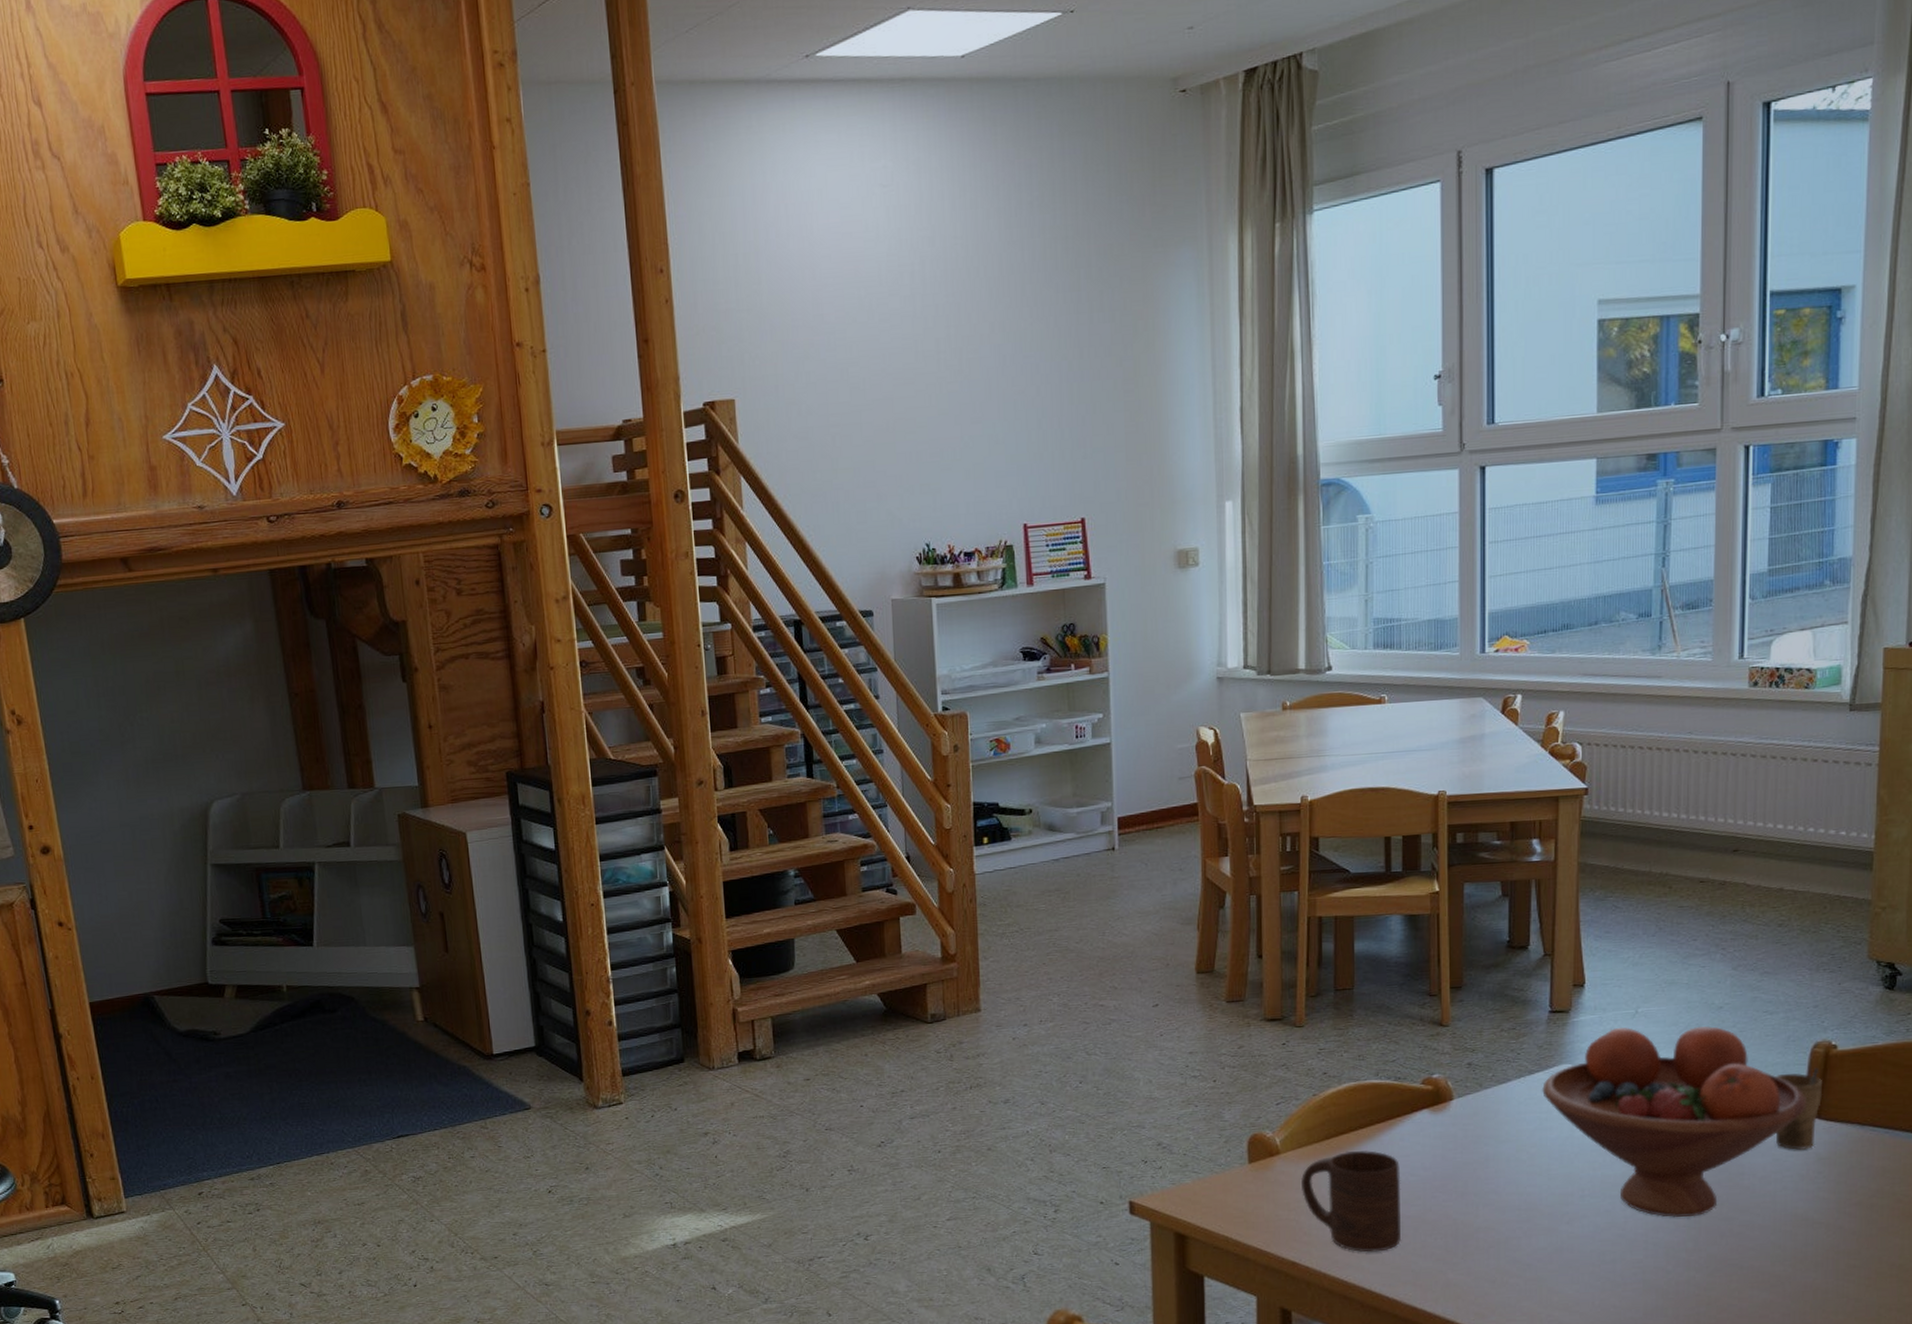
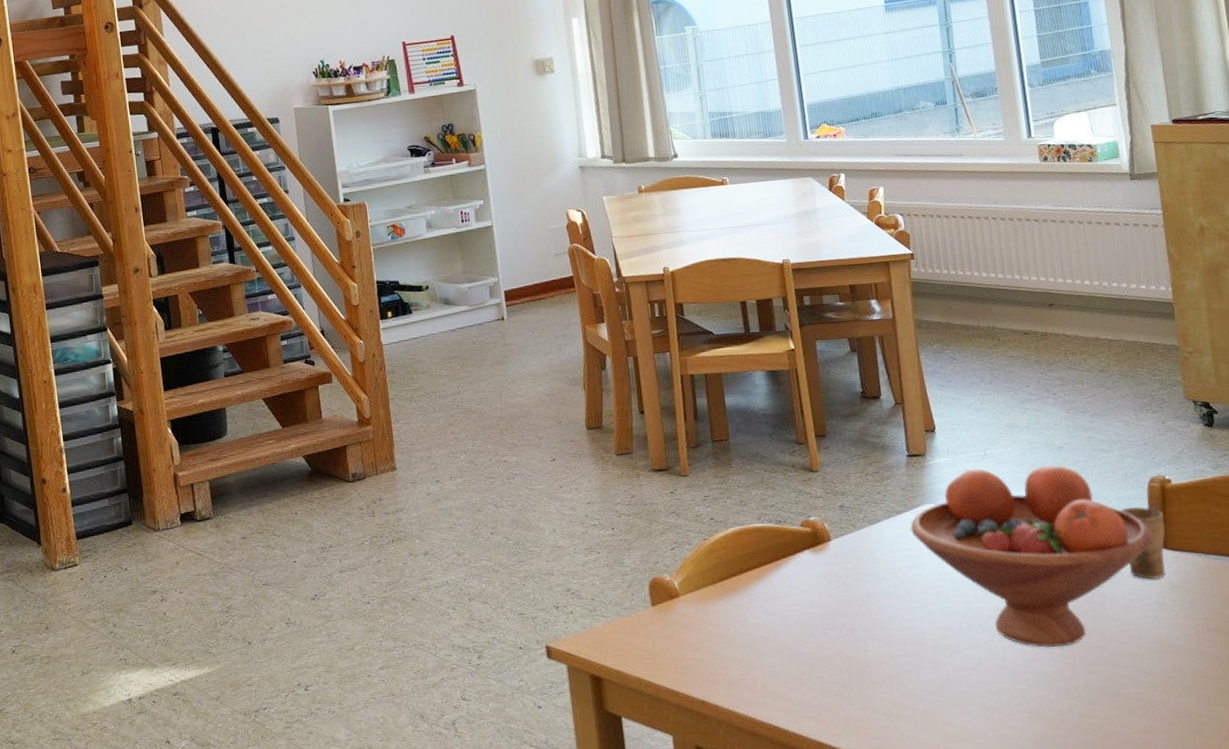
cup: present [1301,1151,1402,1252] -> none [701,591,801,690]

